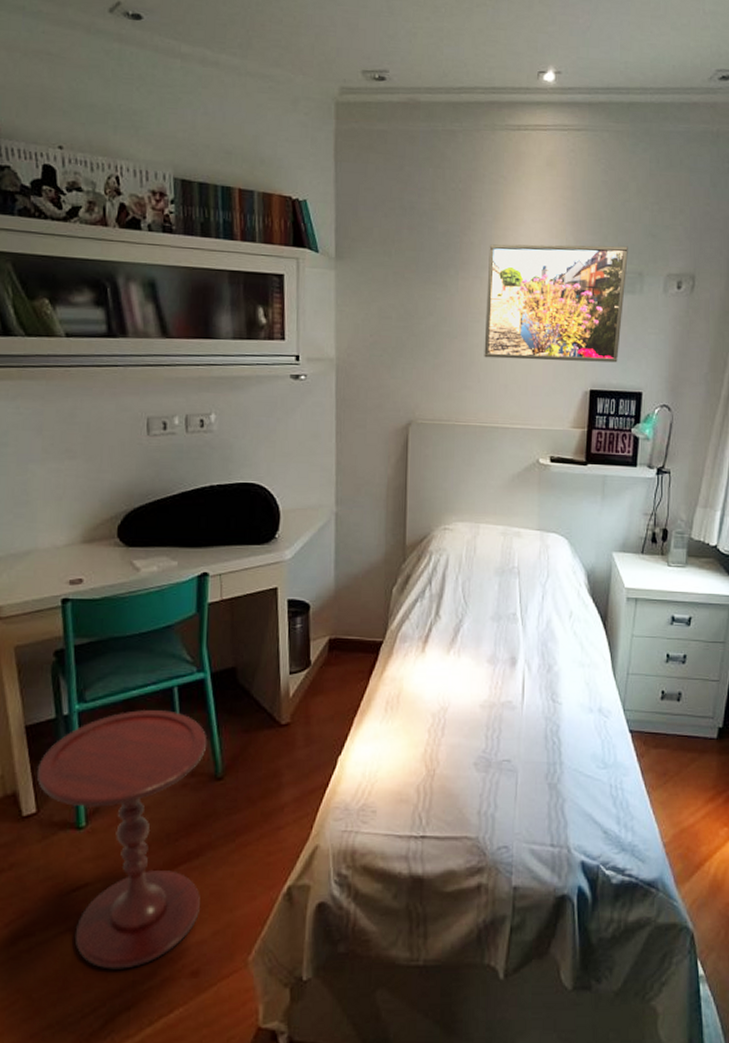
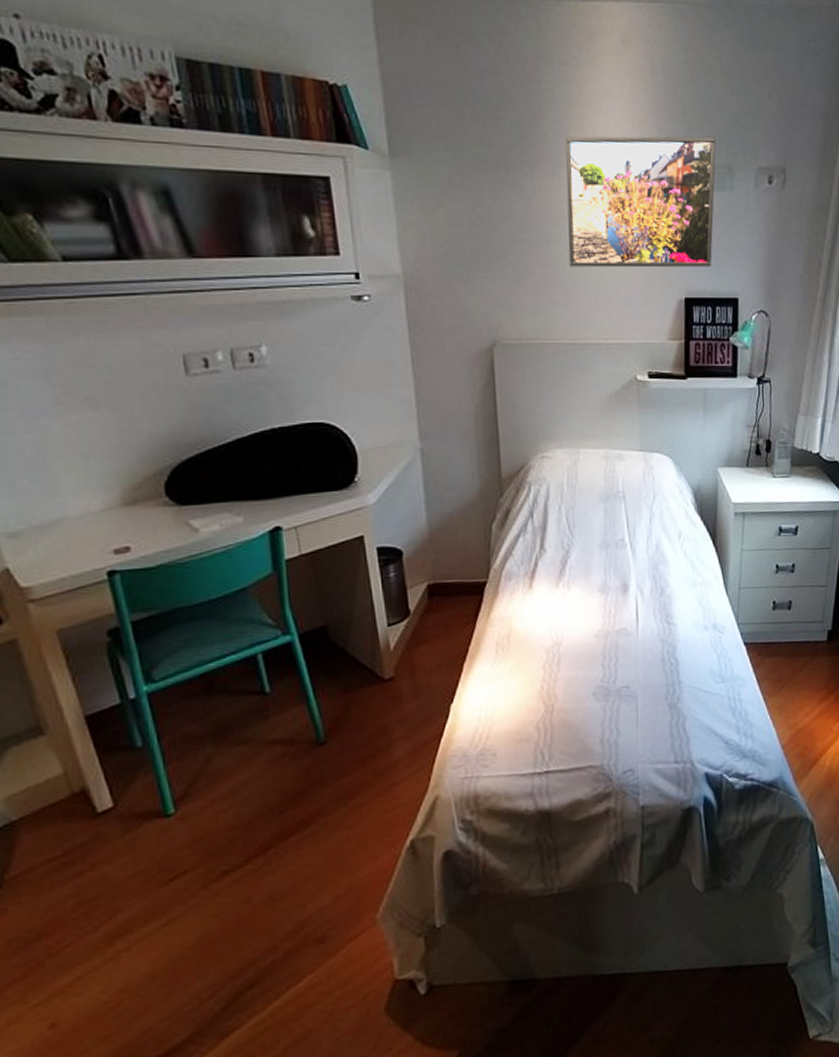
side table: present [37,710,207,970] -> none [108,679,317,952]

